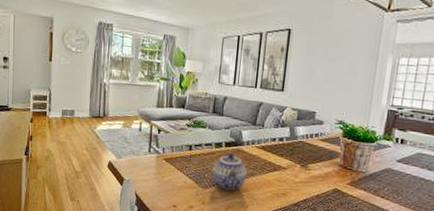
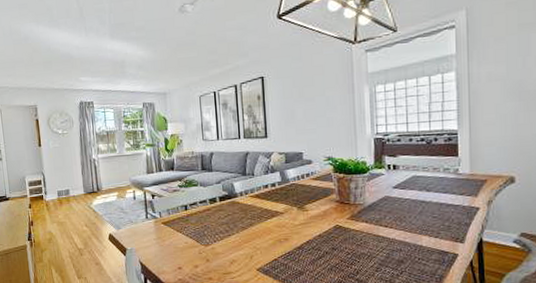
teapot: present [212,153,247,190] -> none [211,207,246,245]

